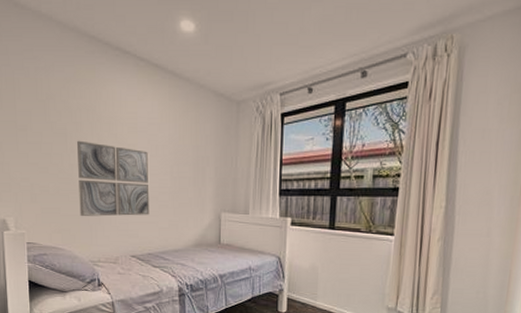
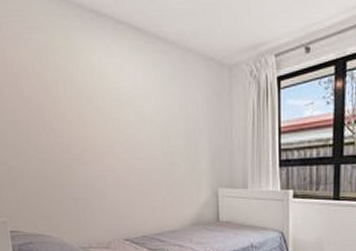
wall art: present [77,140,150,217] -> none [56,116,141,201]

